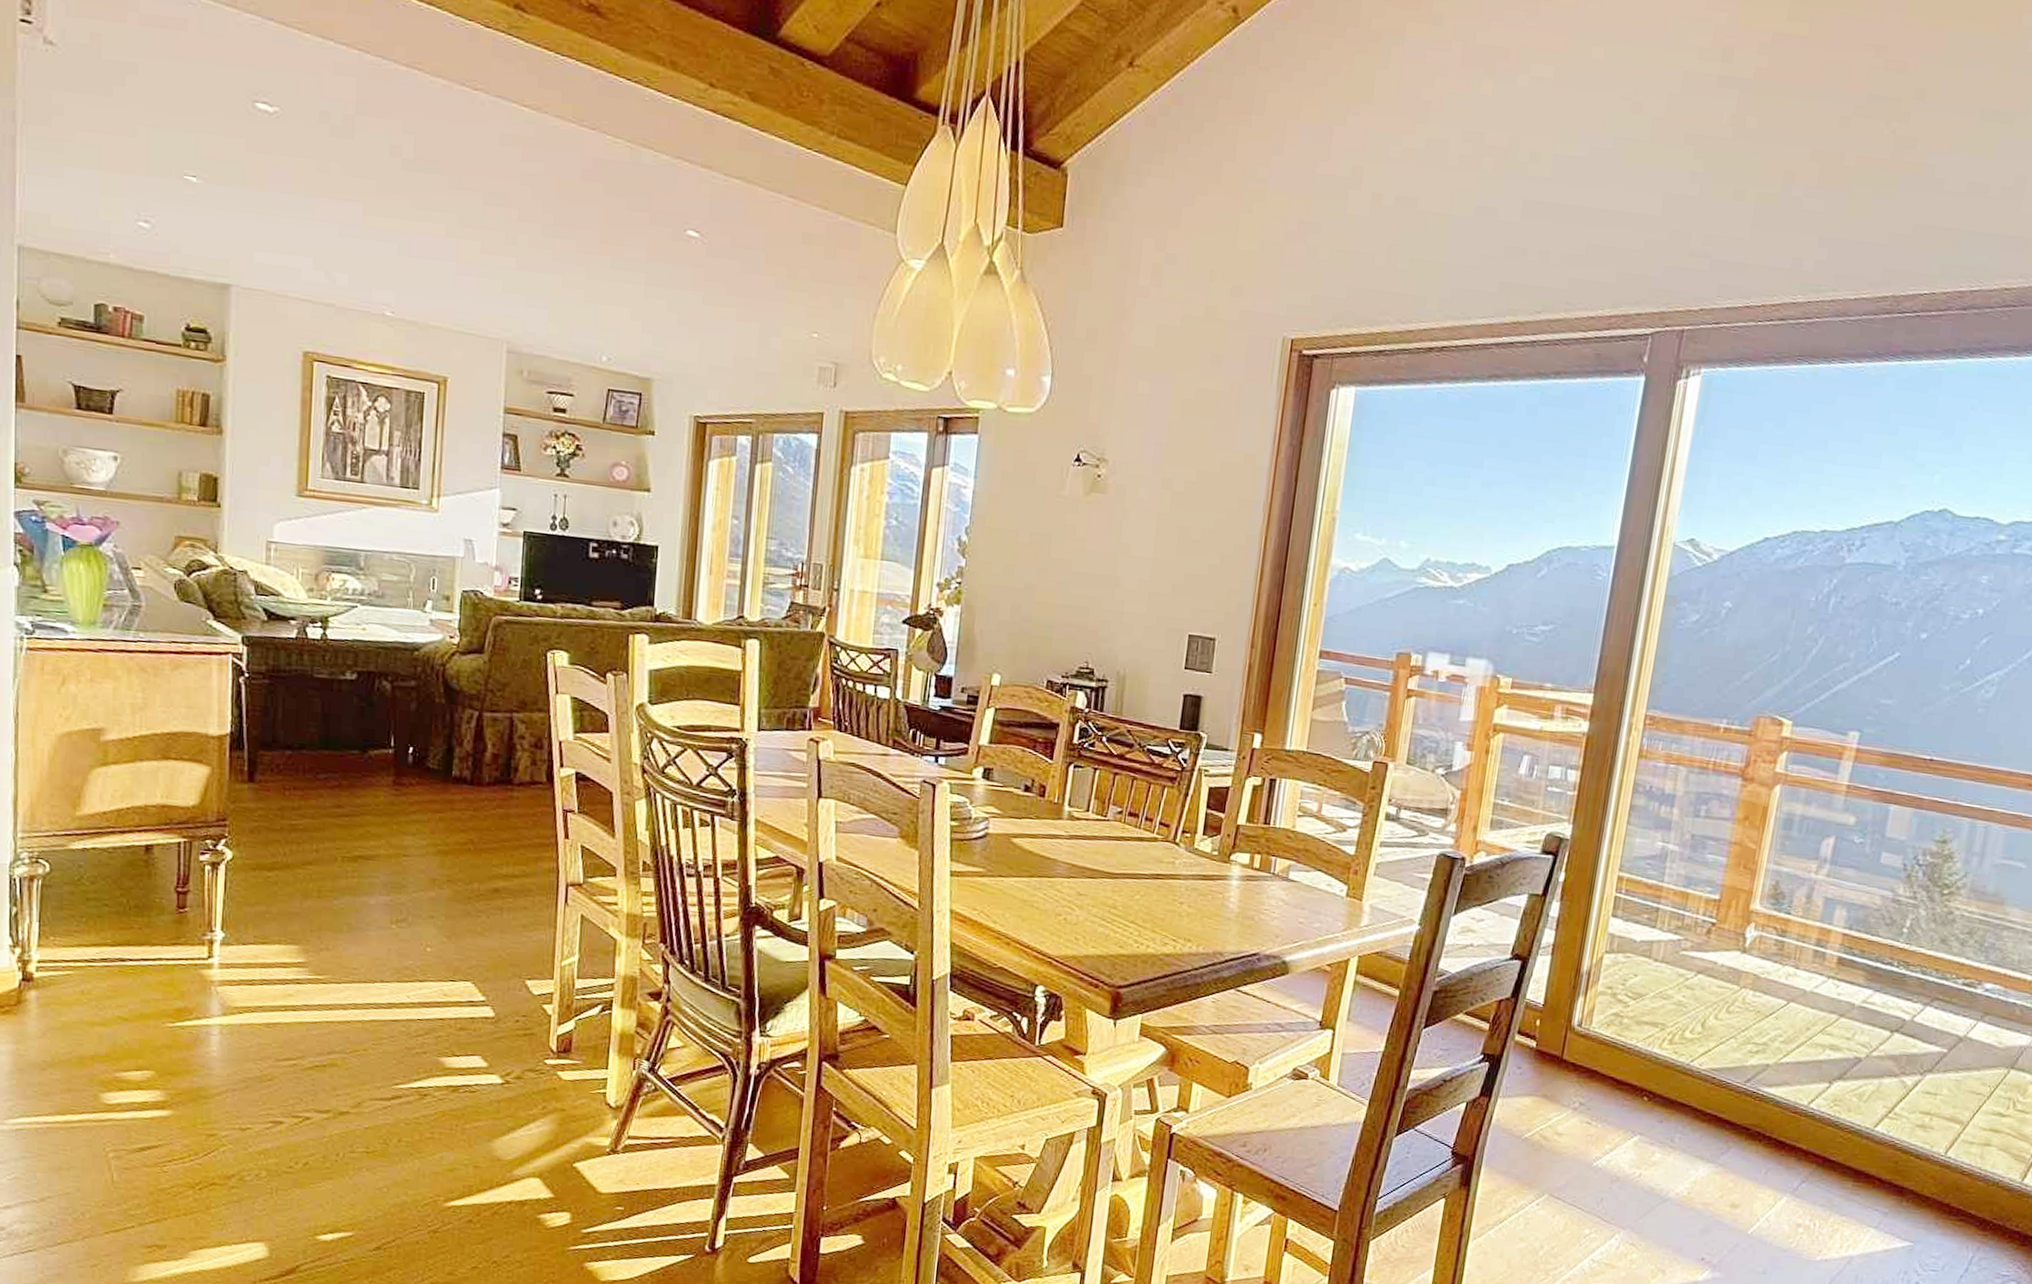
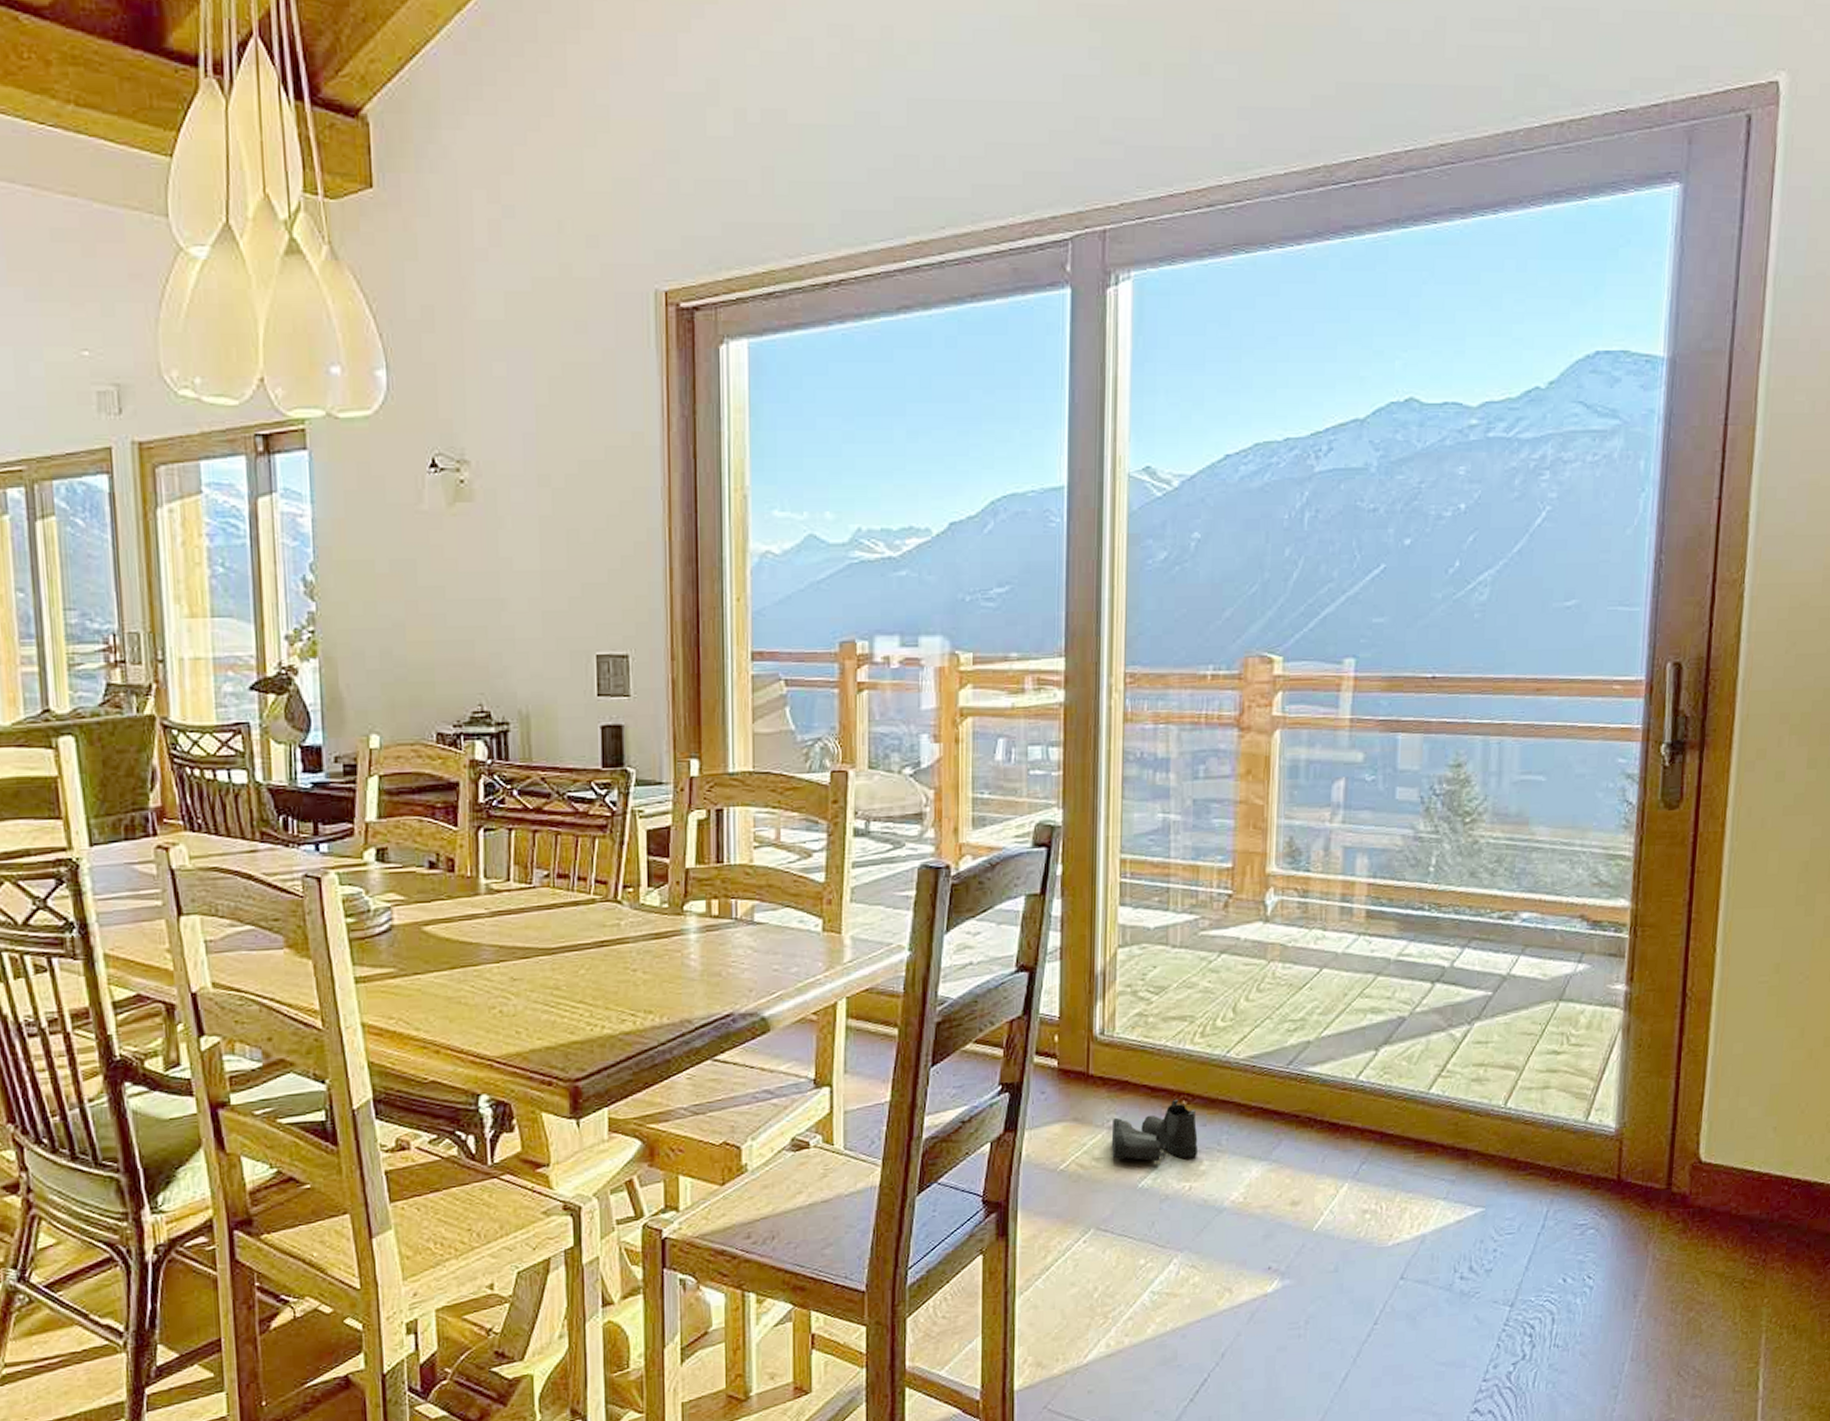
boots: none [1572,1095,1655,1149] -> present [1111,1100,1198,1162]

